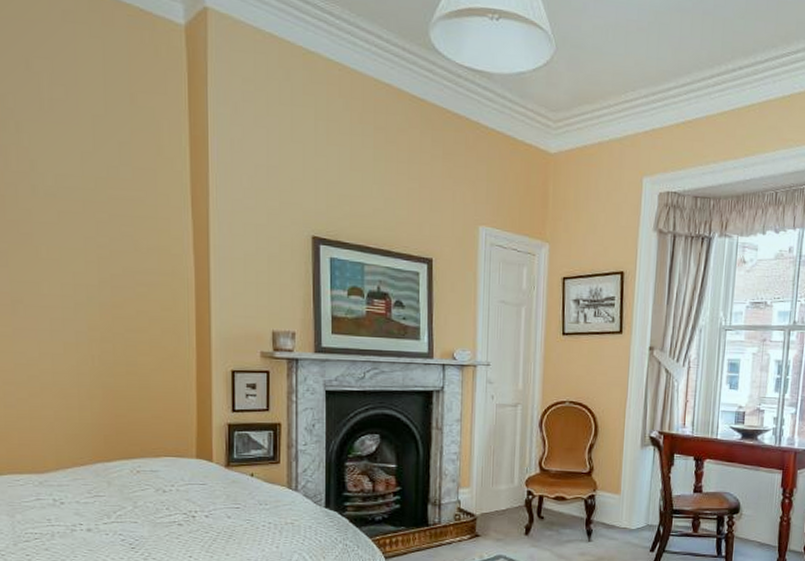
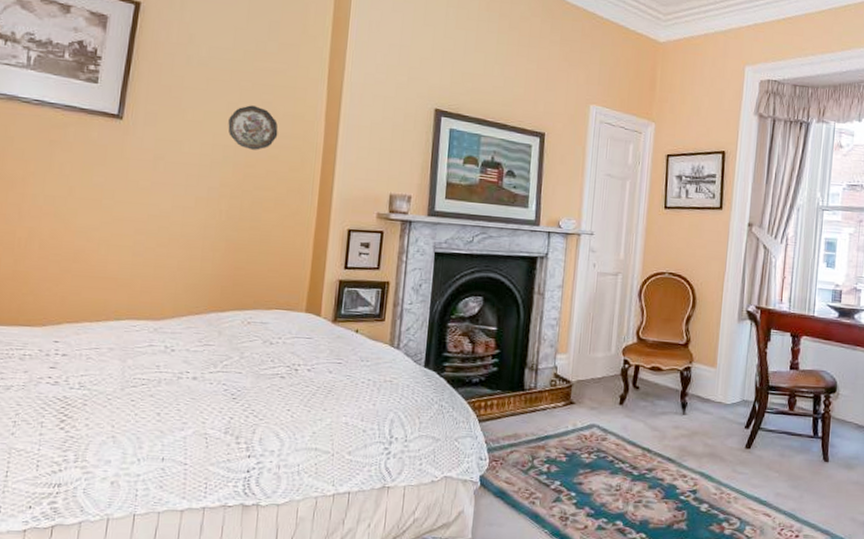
decorative plate: none [87,239,144,289] -> present [228,105,278,150]

